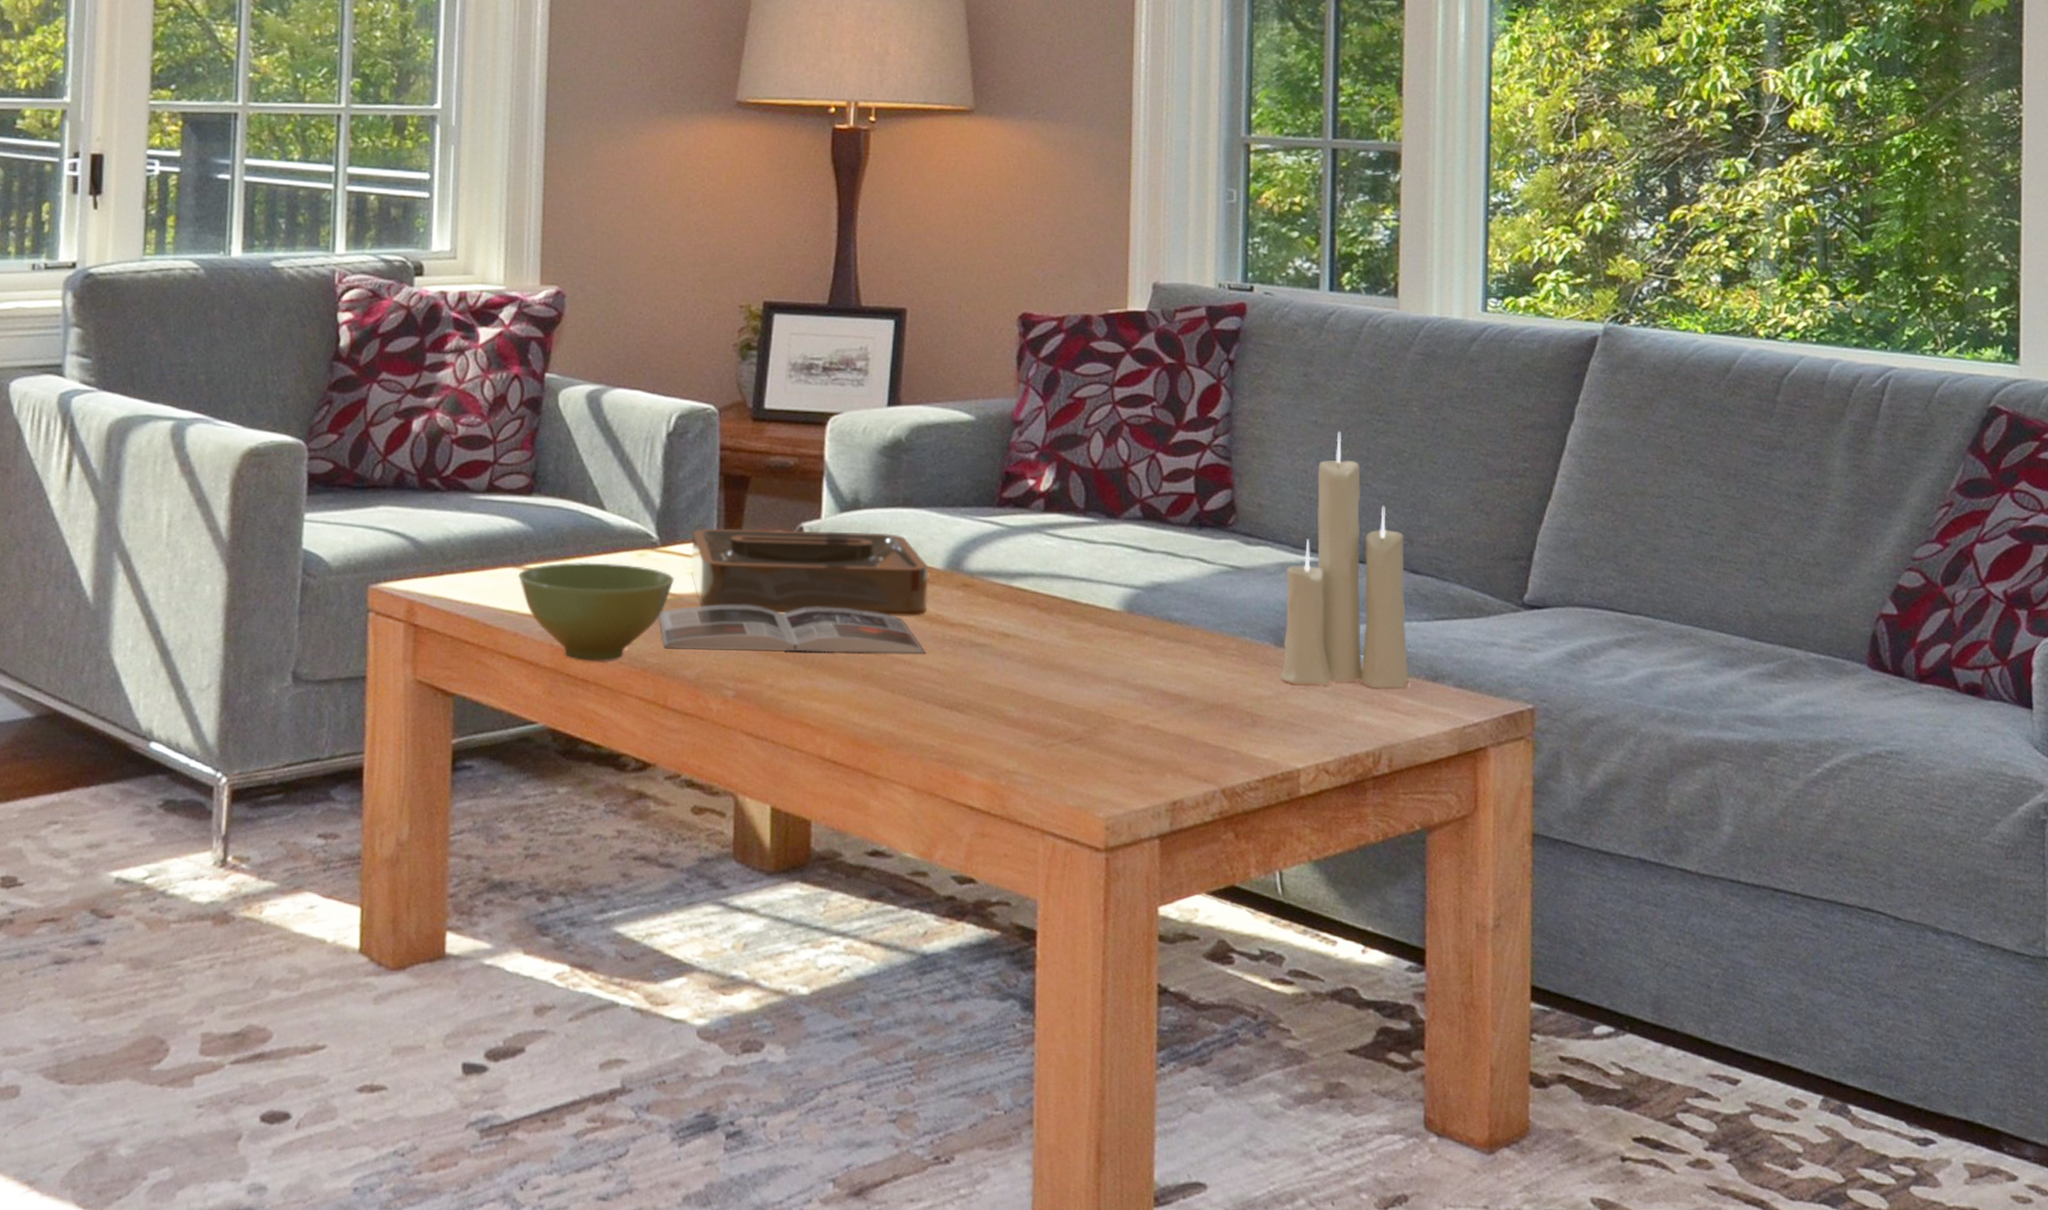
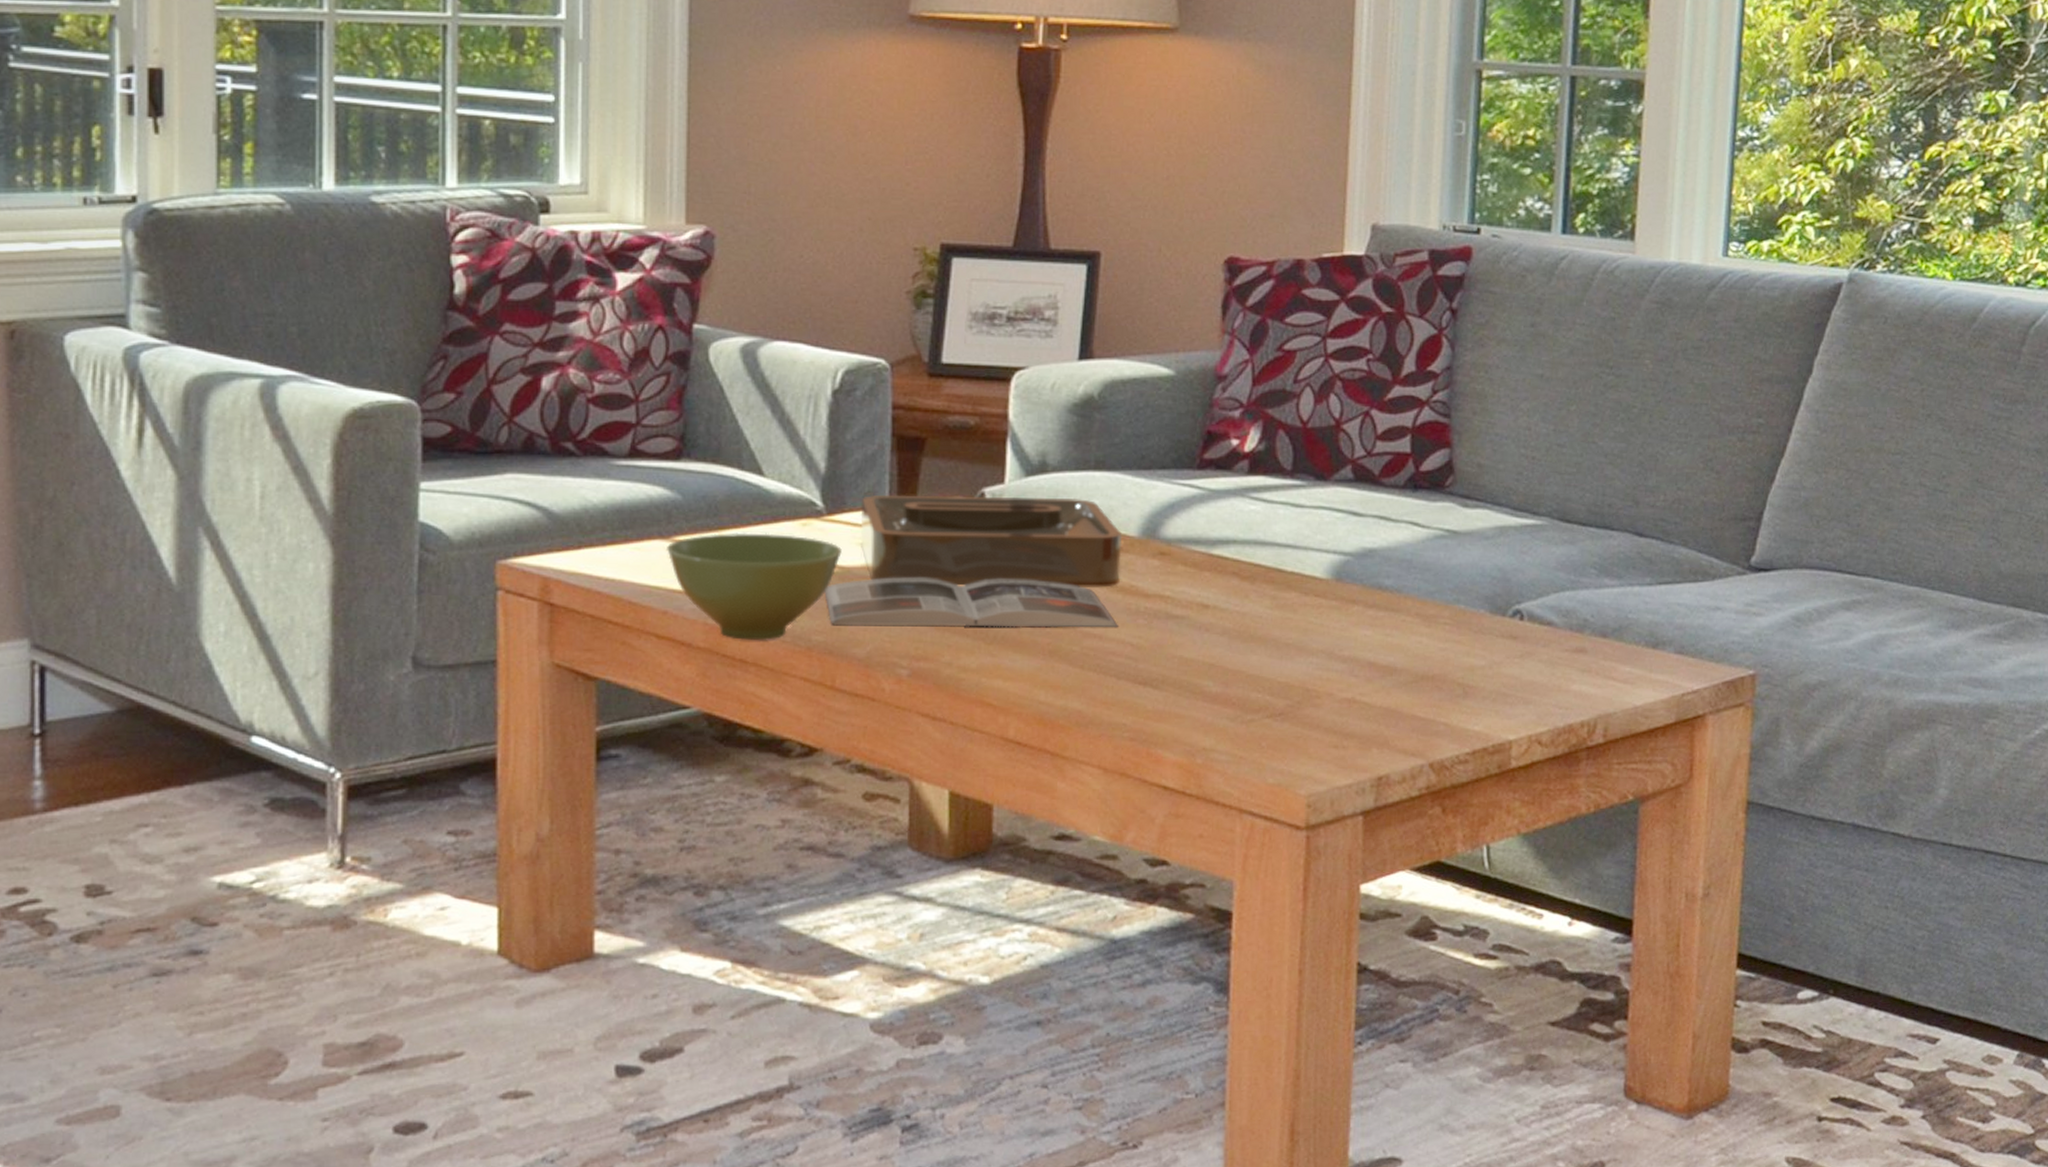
candle: present [1280,431,1409,689] -> none [1494,386,1630,657]

